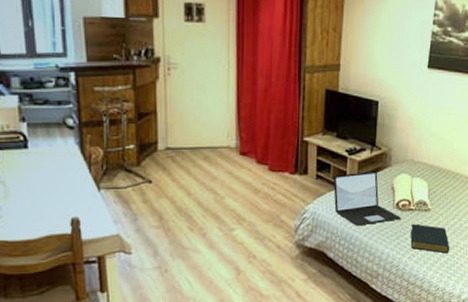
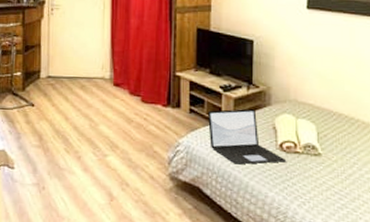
hardback book: present [410,223,450,254] -> none [299,168,350,206]

